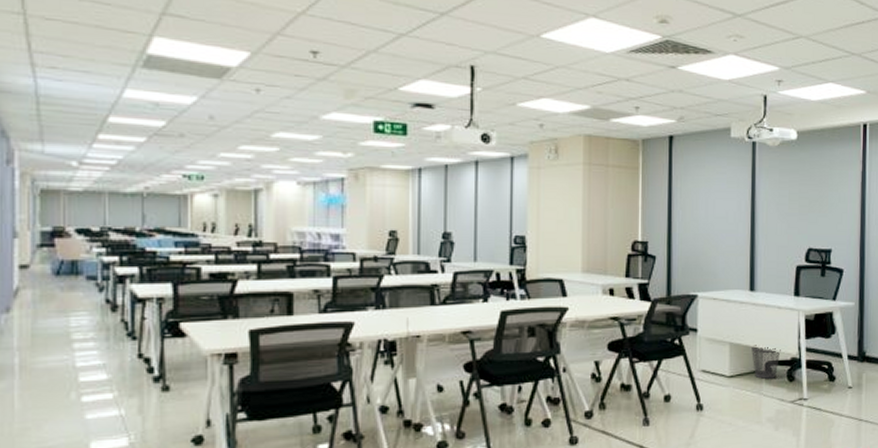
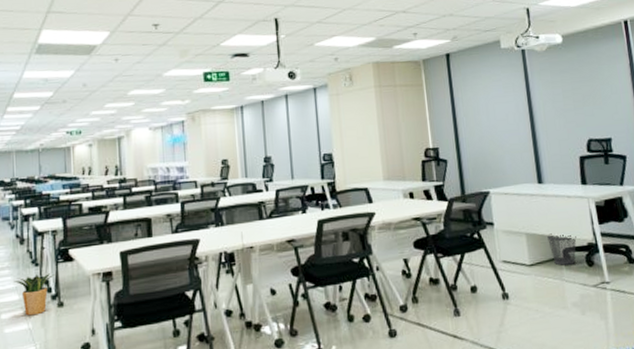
potted plant: none [101,348,160,400] -> present [14,272,55,316]

